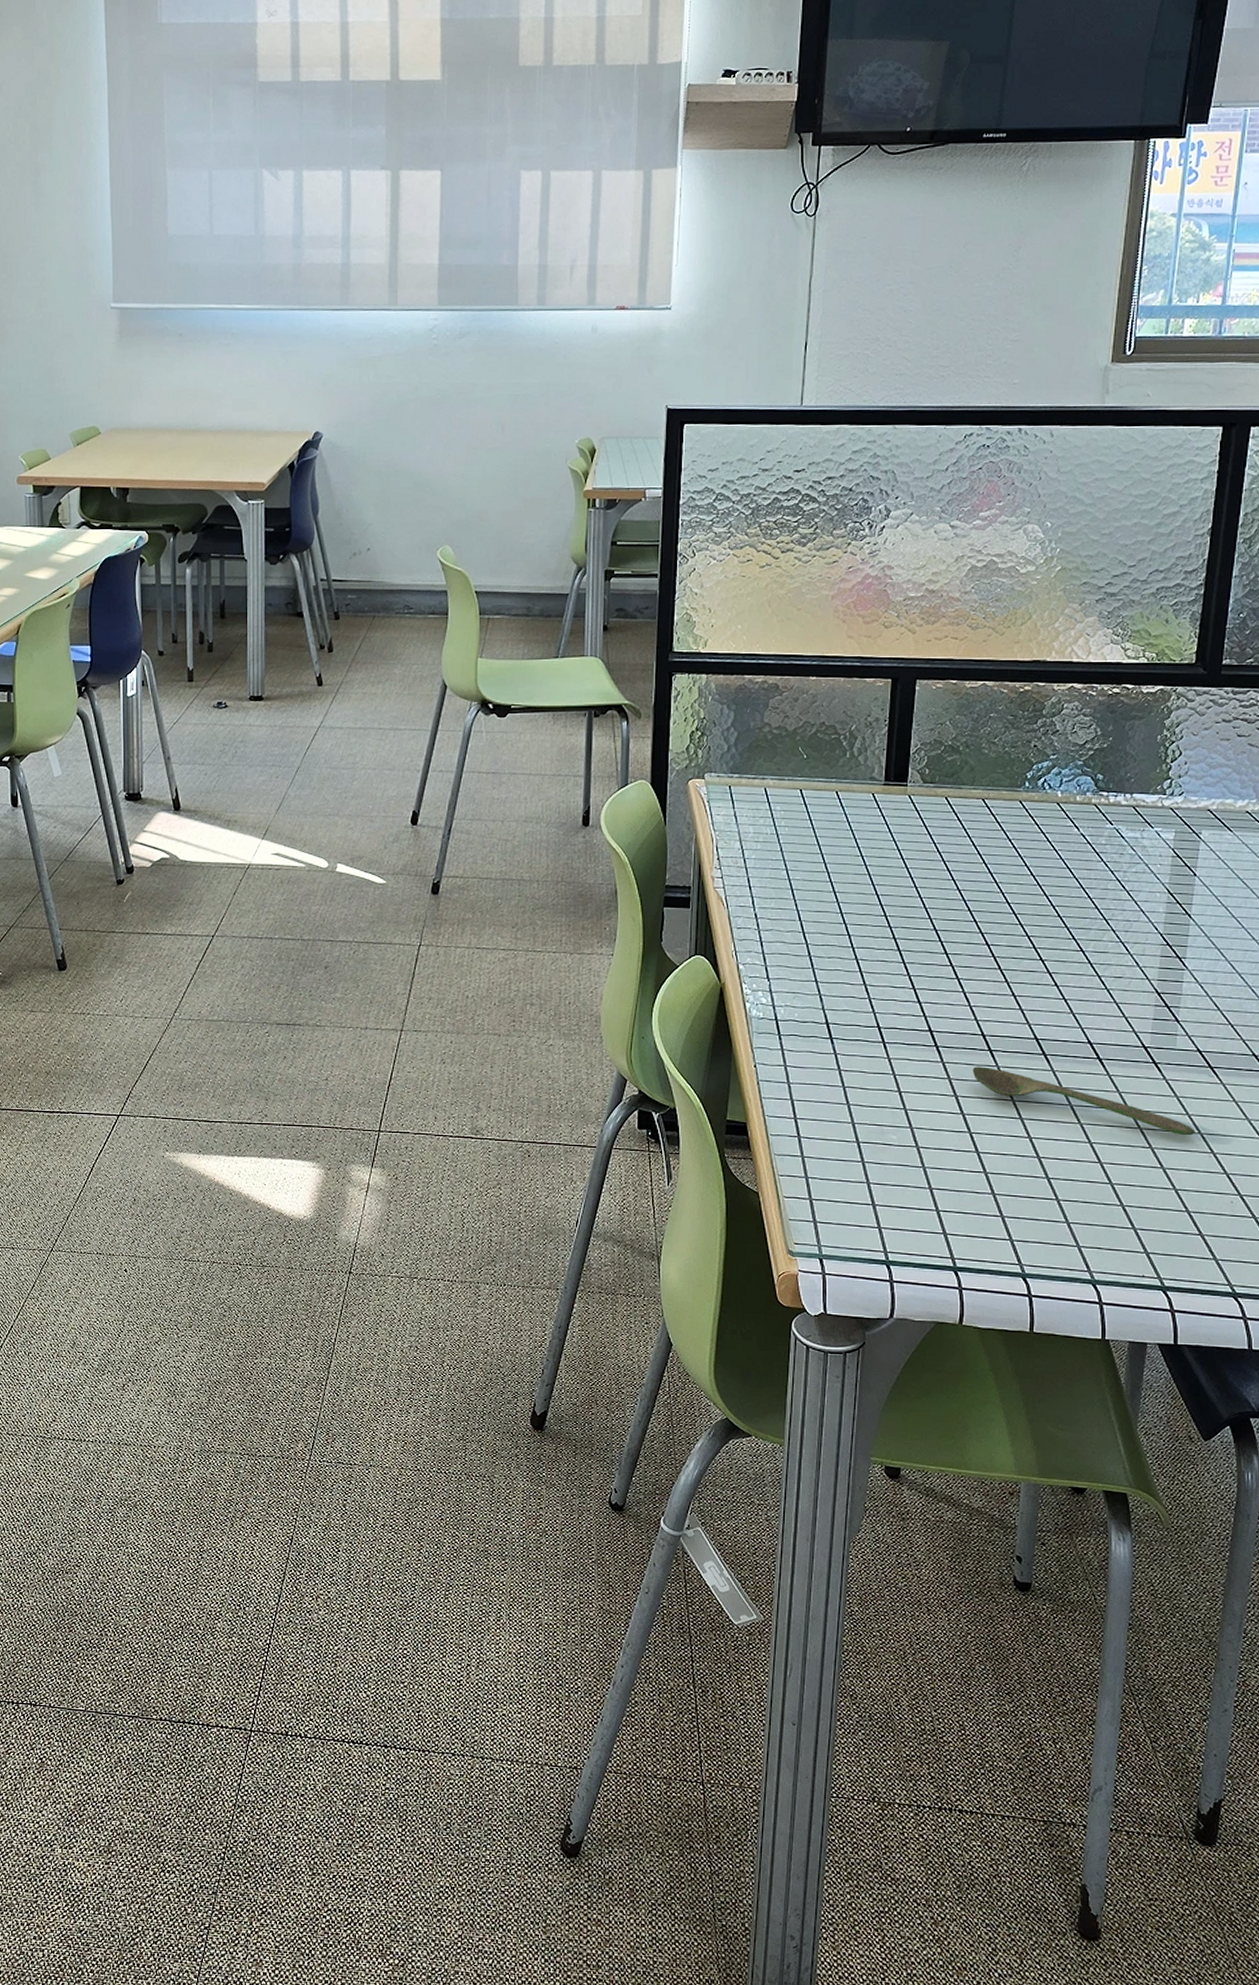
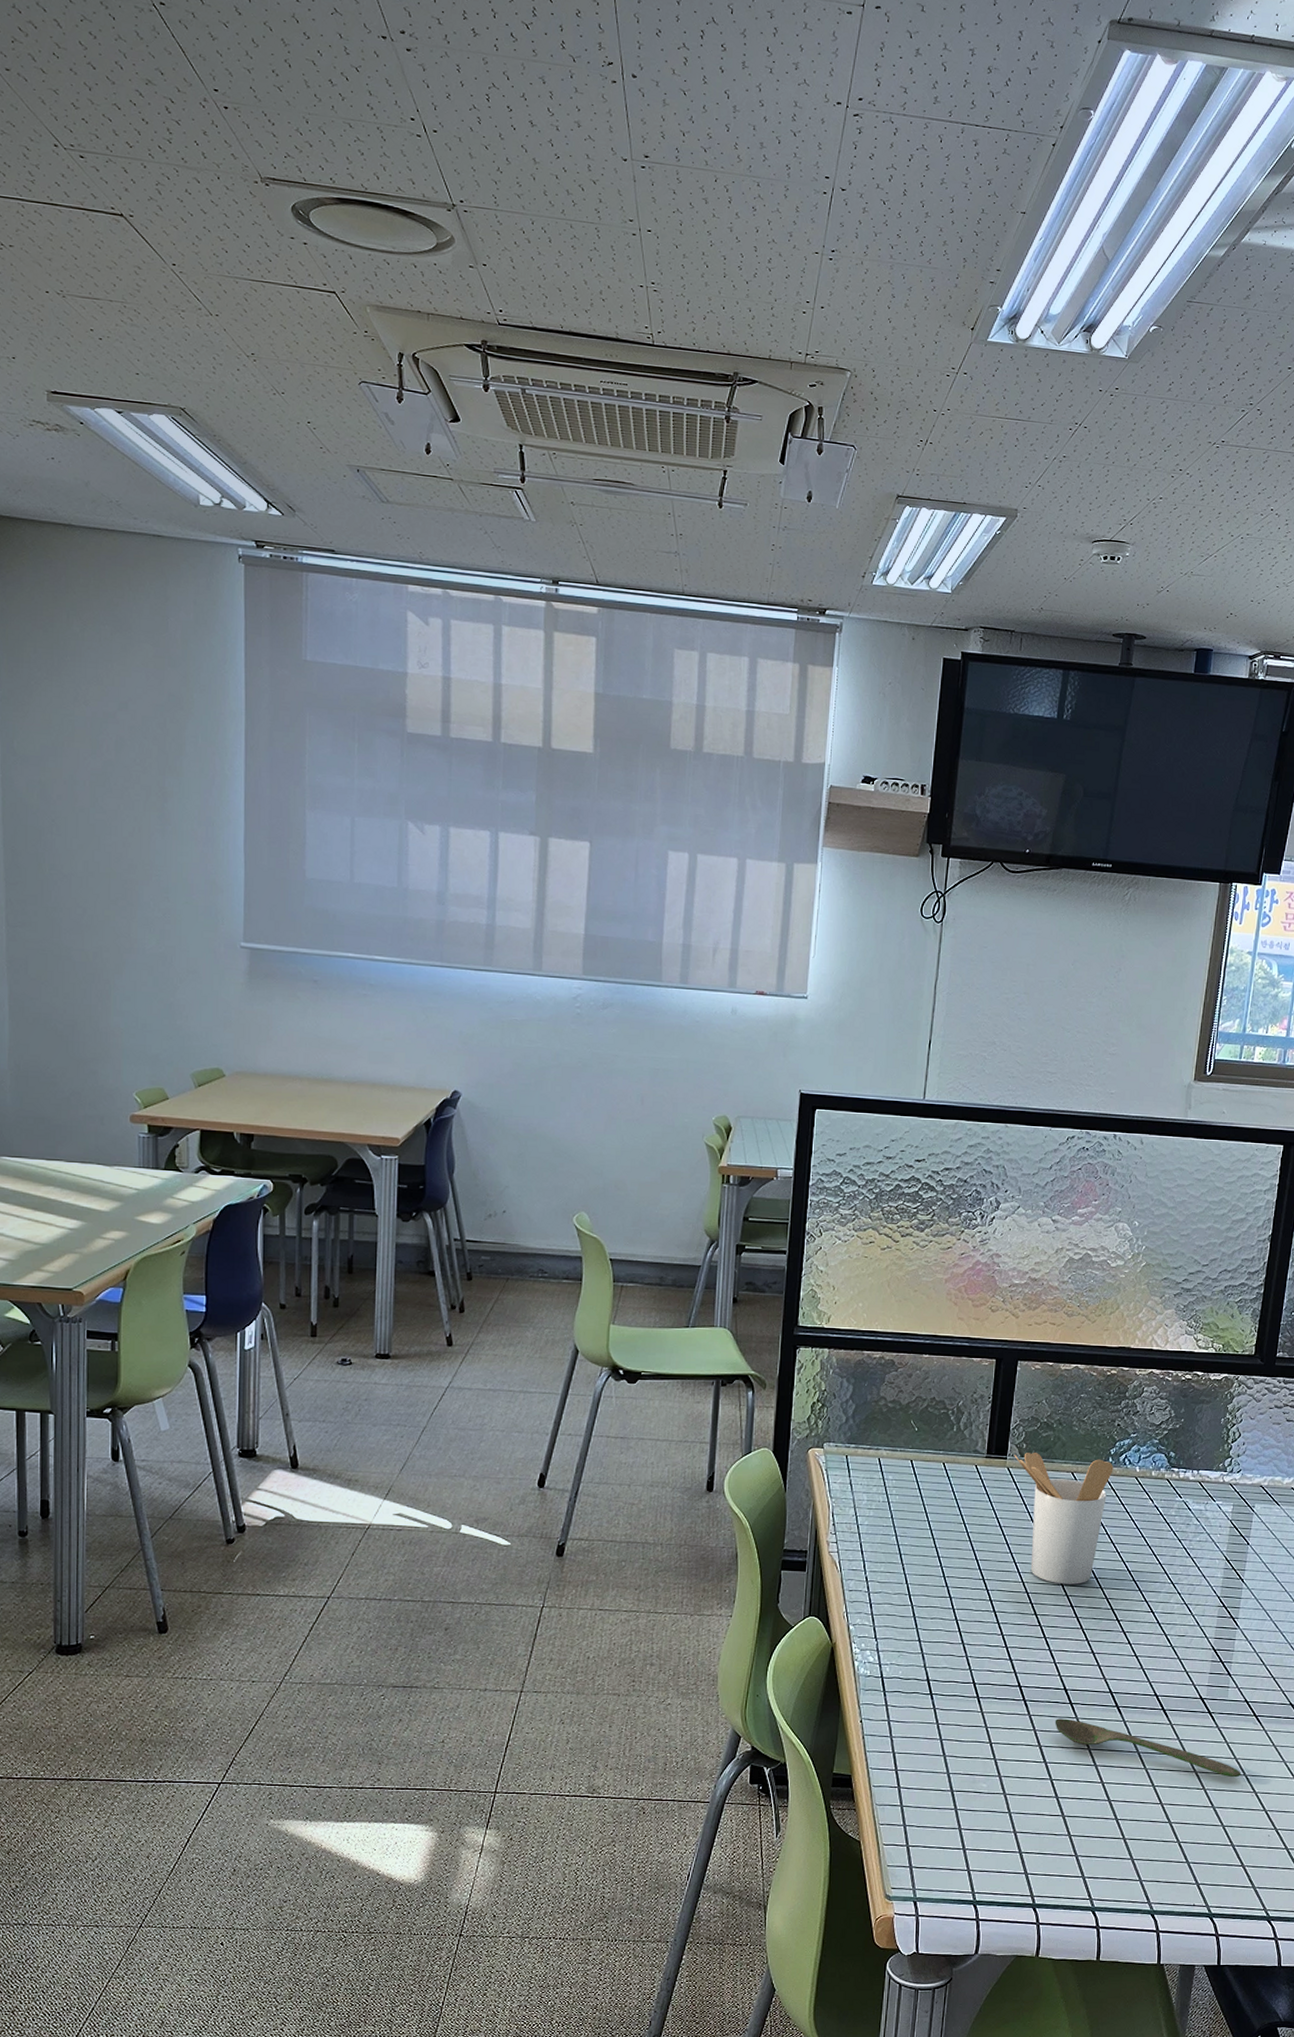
utensil holder: none [916,777,1031,921] -> present [1014,1452,1113,1585]

